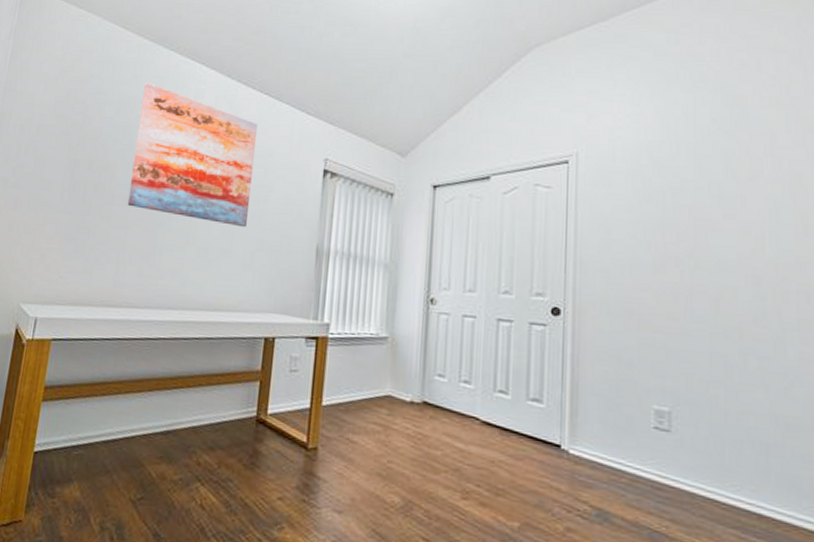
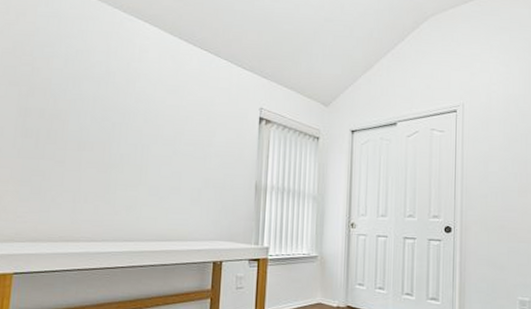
wall art: present [127,82,258,228] -> none [80,36,200,168]

